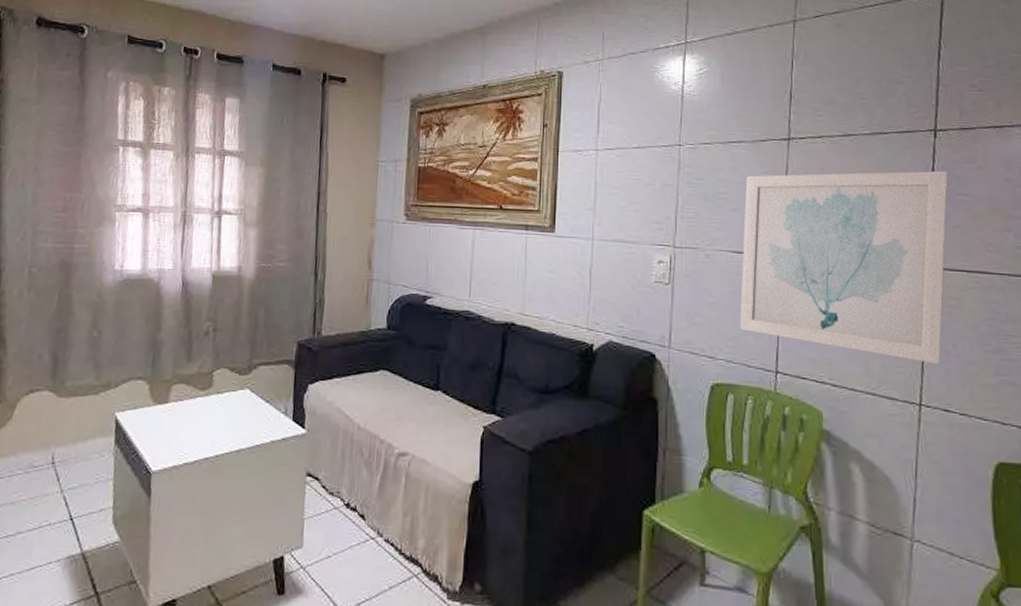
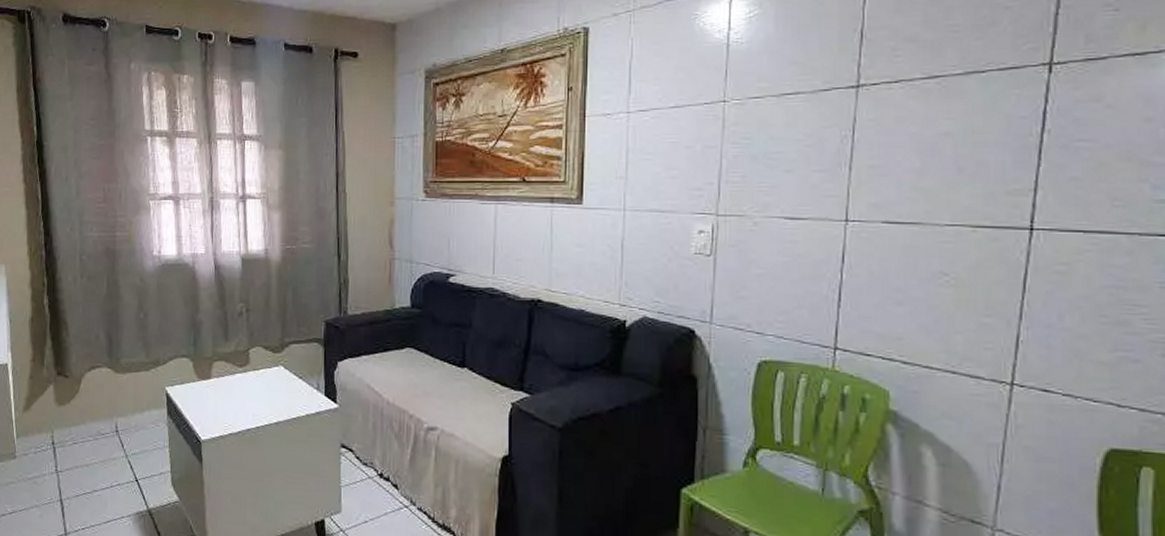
wall art: present [739,170,949,364] -> none [792,112,1066,339]

